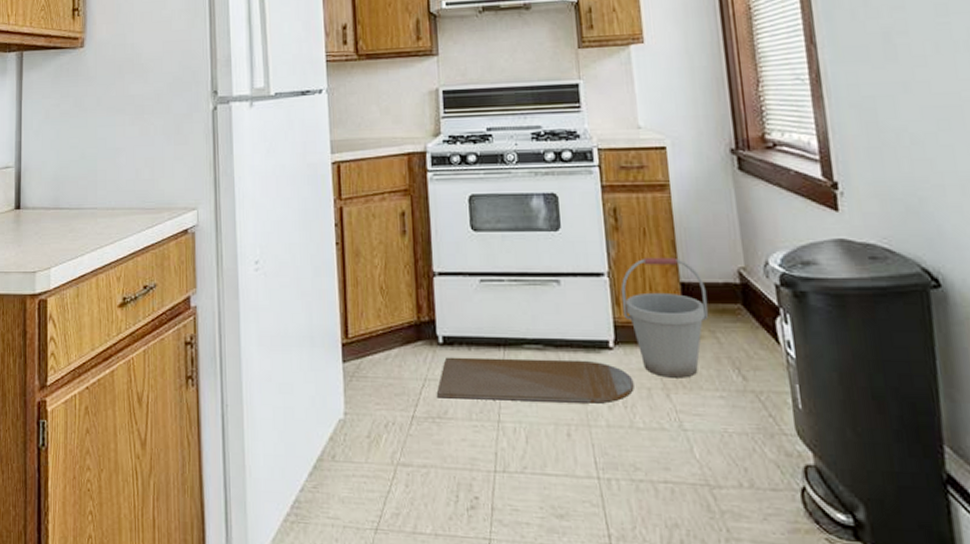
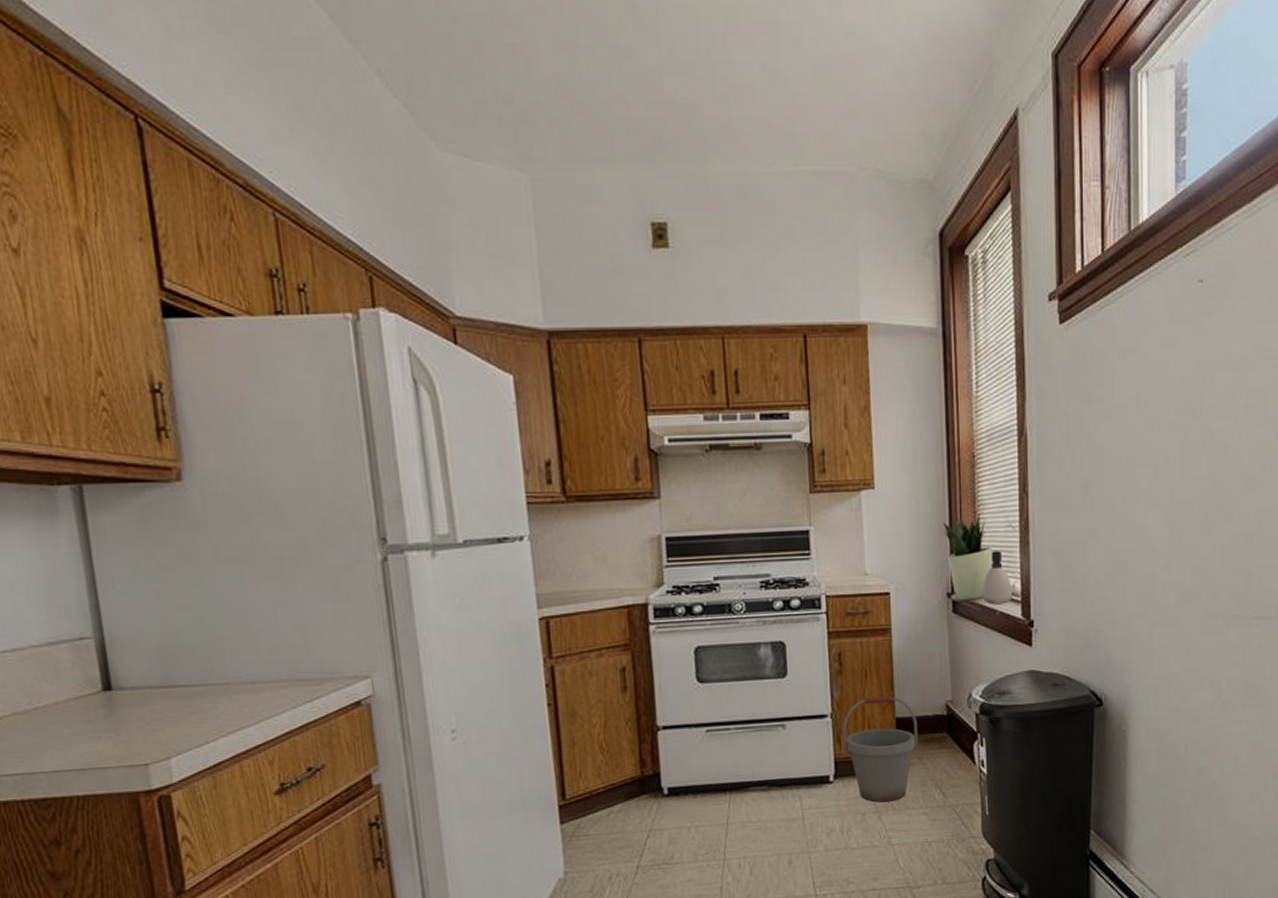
door mat: present [436,357,634,404] -> none [662,795,851,846]
planter: none [720,67,783,160] -> present [943,515,994,603]
soap dispenser: none [771,105,808,163] -> present [982,551,1012,605]

